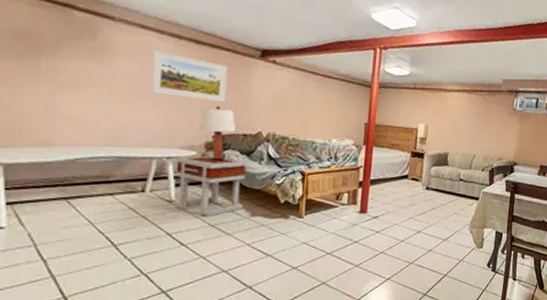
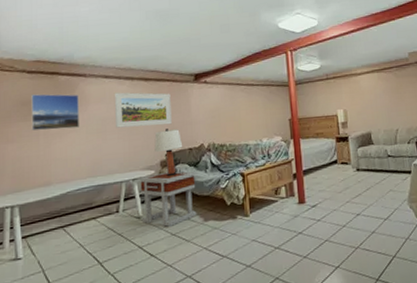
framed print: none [28,26,102,83] -> present [31,94,79,131]

